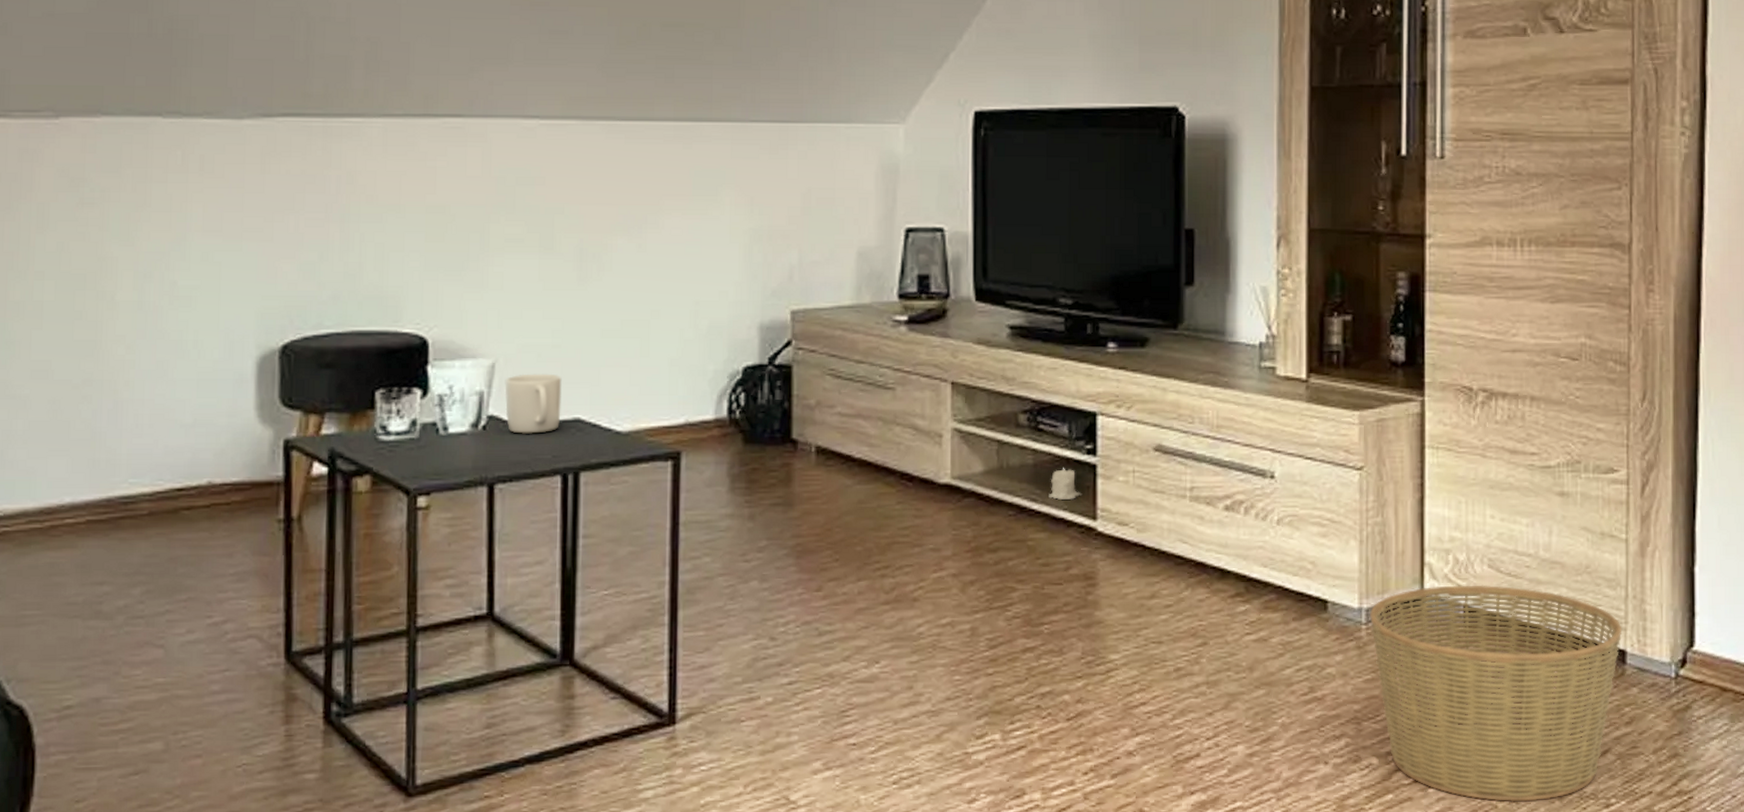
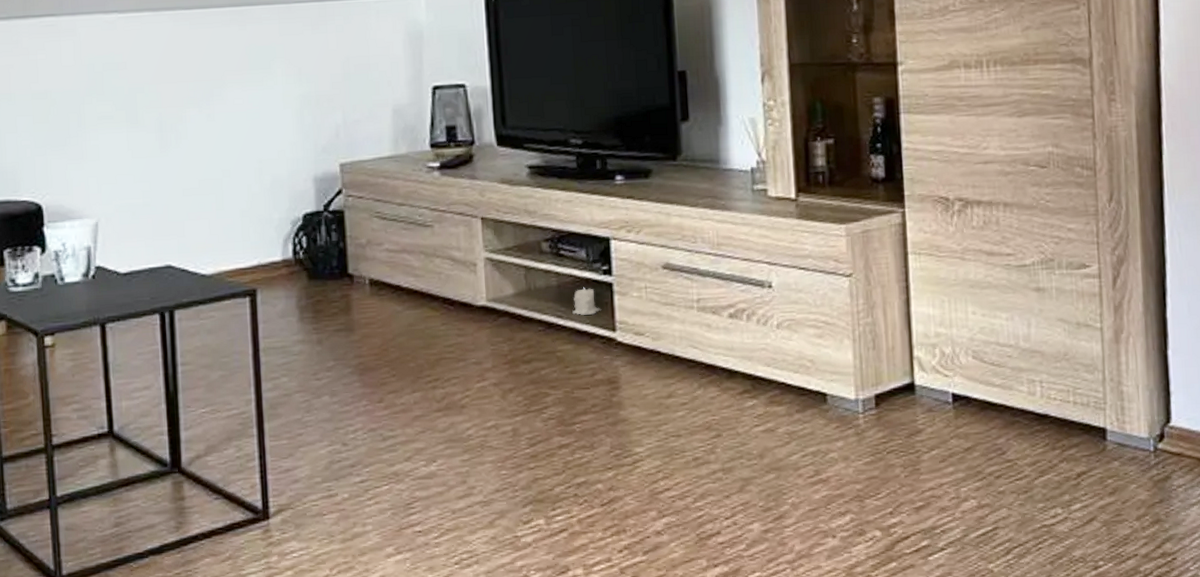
mug: present [504,373,562,435] -> none [107,228,155,281]
basket: present [1369,585,1623,802] -> none [865,374,1102,567]

